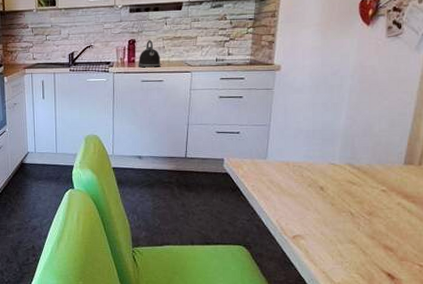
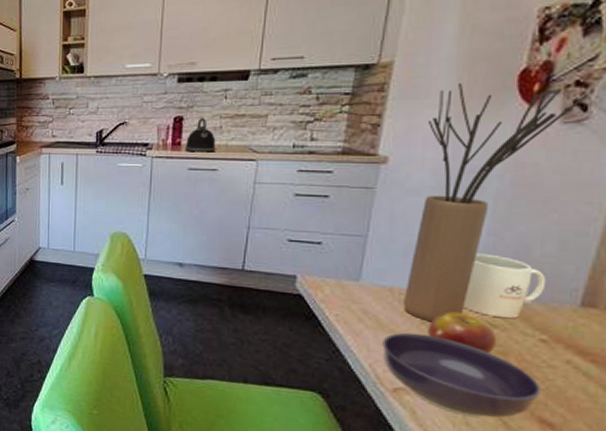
bowl: none [284,194,385,249] -> present [382,332,542,418]
vase: none [296,10,401,185] -> present [404,84,588,322]
fruit: none [313,176,356,204] -> present [428,312,497,355]
mug: none [334,132,383,178] -> present [463,253,547,319]

